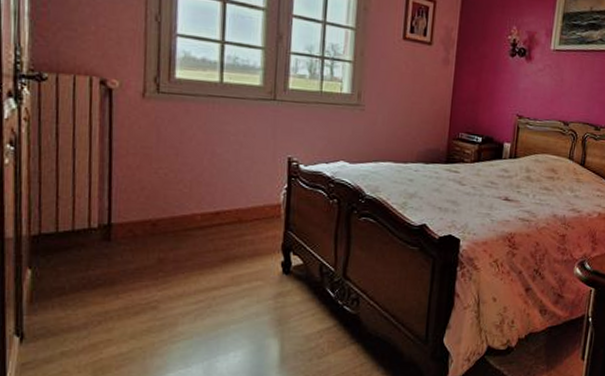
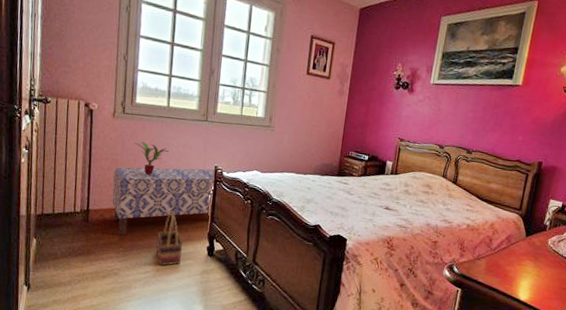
bench: none [144,161,290,256] -> present [112,167,216,236]
potted plant: none [175,130,224,173] -> present [134,142,169,175]
basket: none [211,219,249,292] -> present [156,211,183,266]

